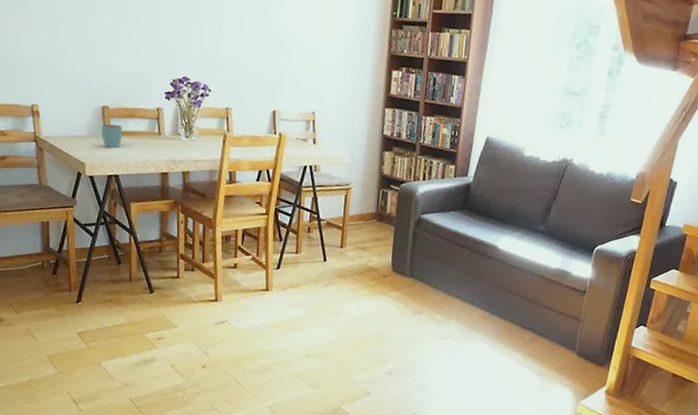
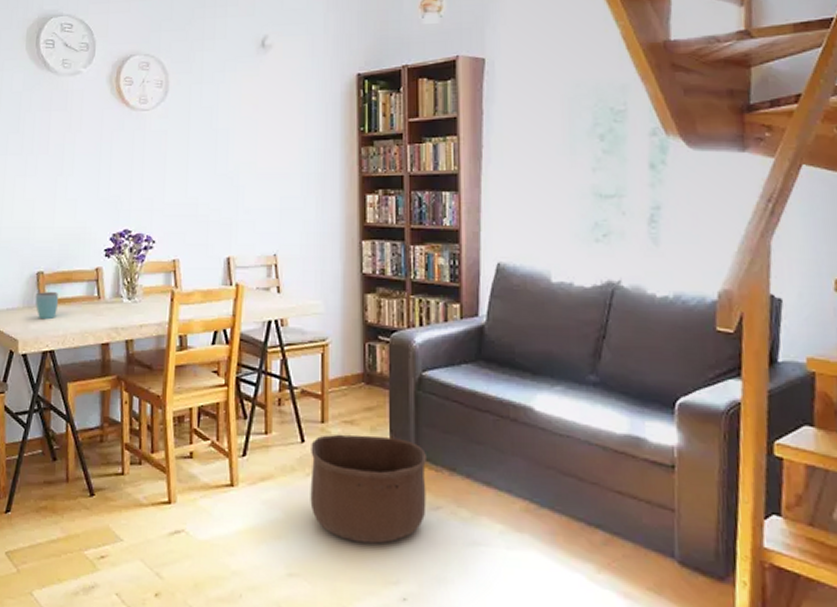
basket: none [327,256,418,336] -> present [310,434,428,544]

